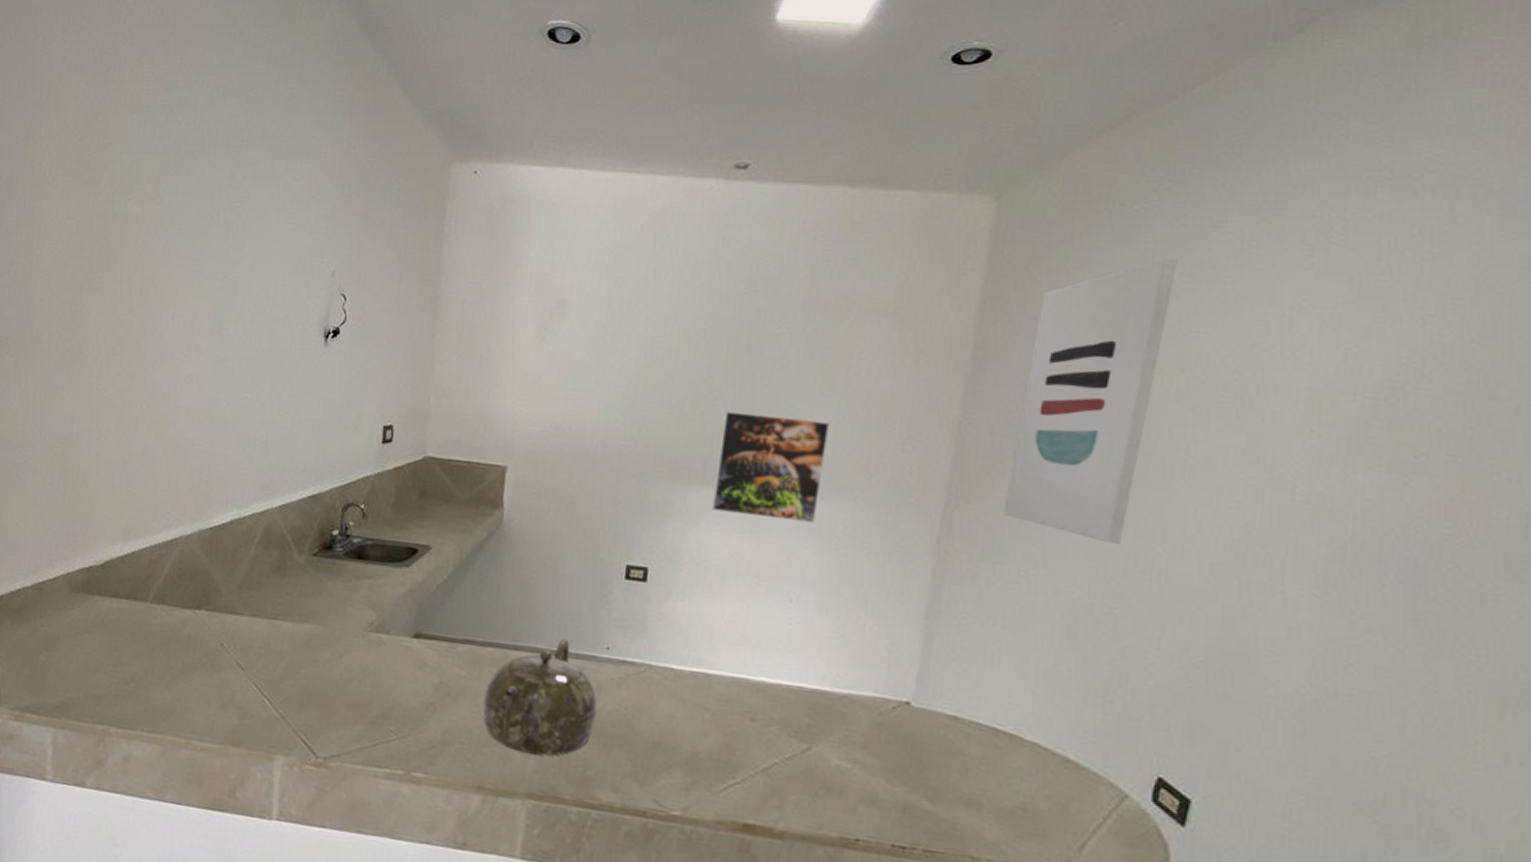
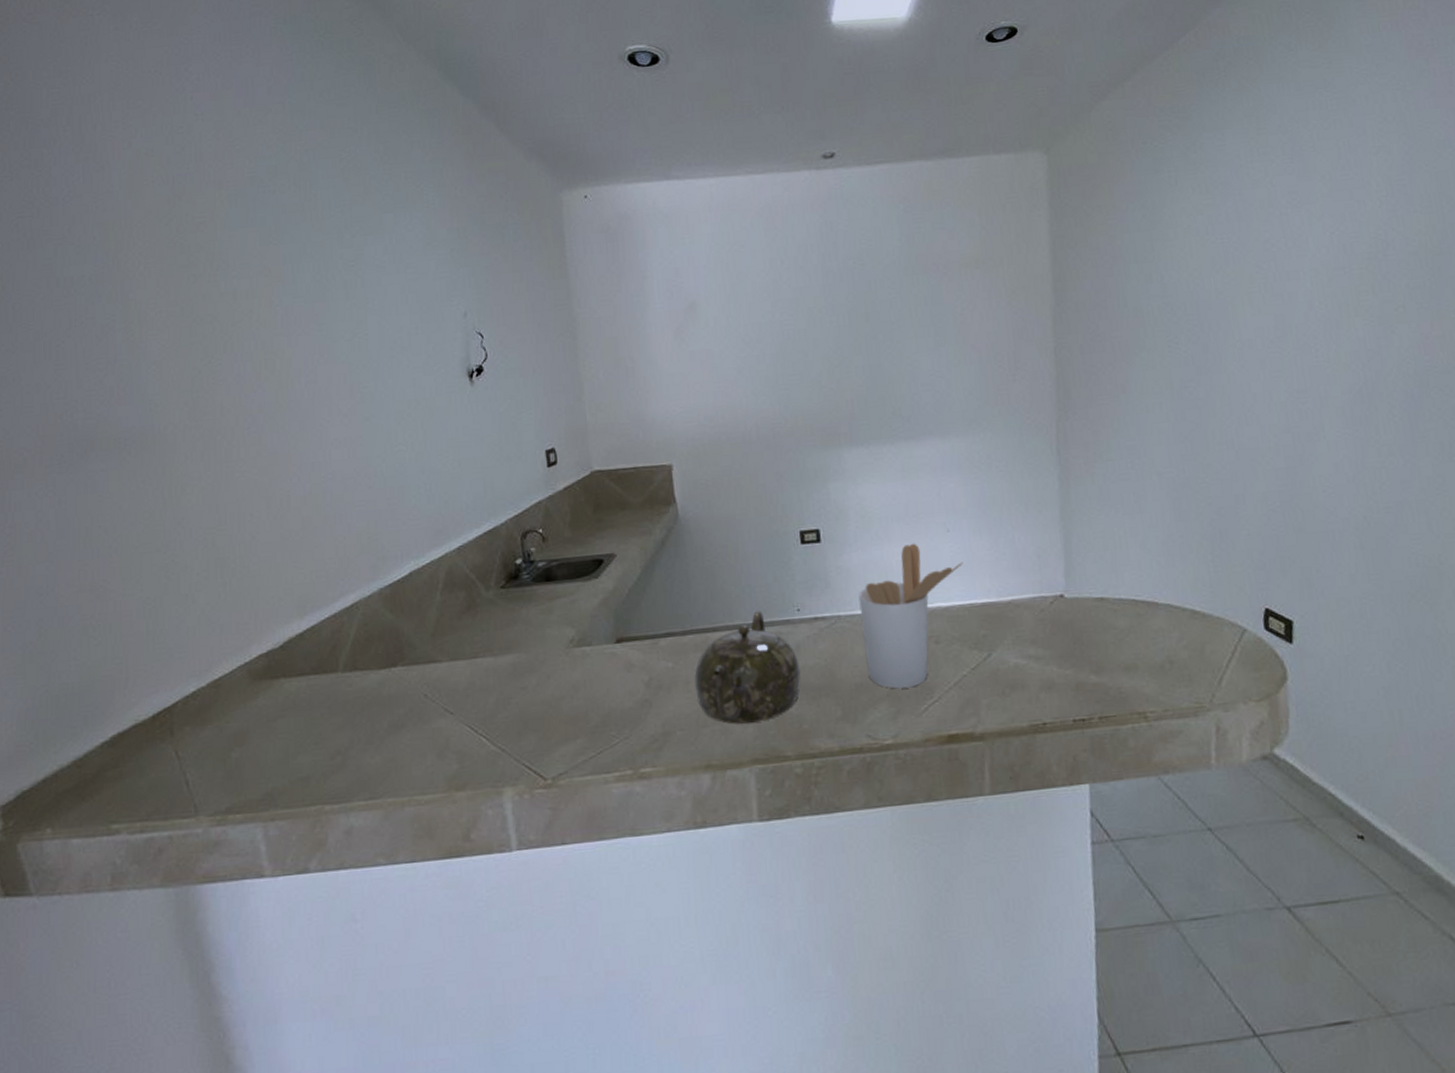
utensil holder: none [669,605,801,762] -> present [858,543,964,689]
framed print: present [712,411,830,523] -> none [858,368,954,466]
wall art: present [1003,258,1177,544] -> none [1098,181,1200,425]

